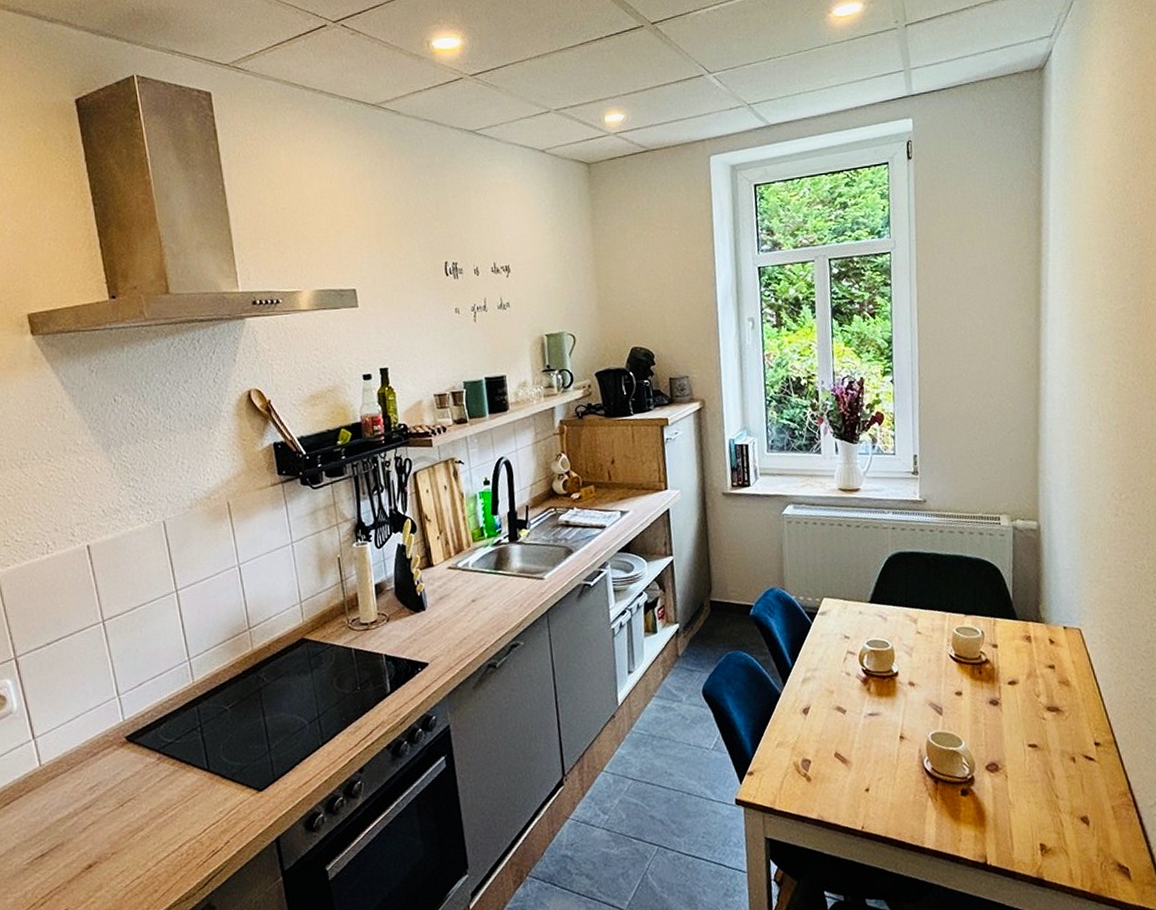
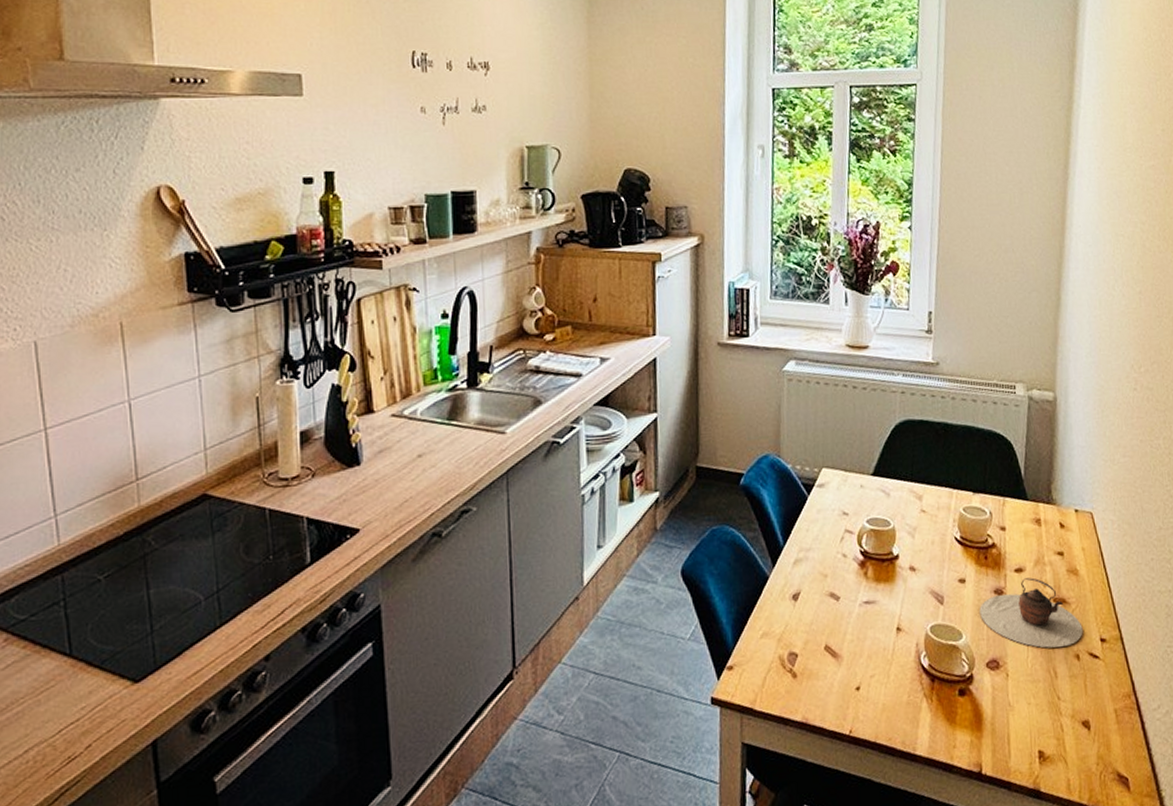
teapot: none [977,689,1078,752] -> present [980,577,1083,648]

